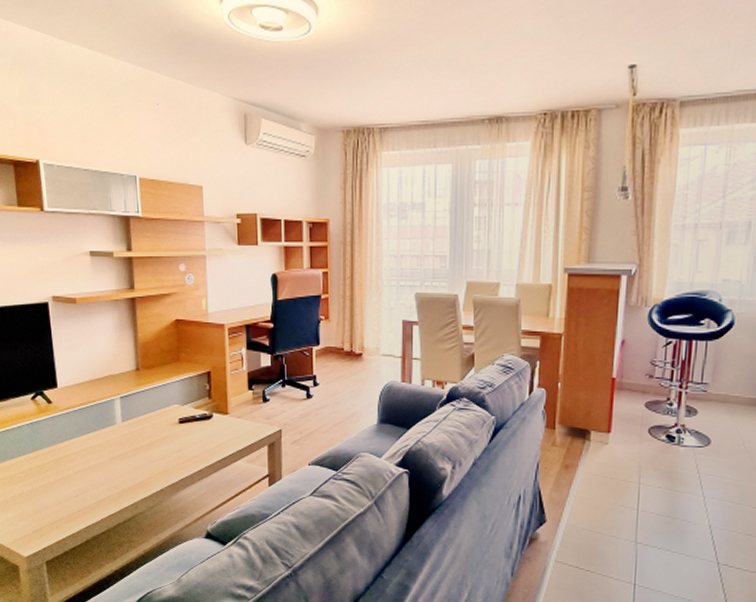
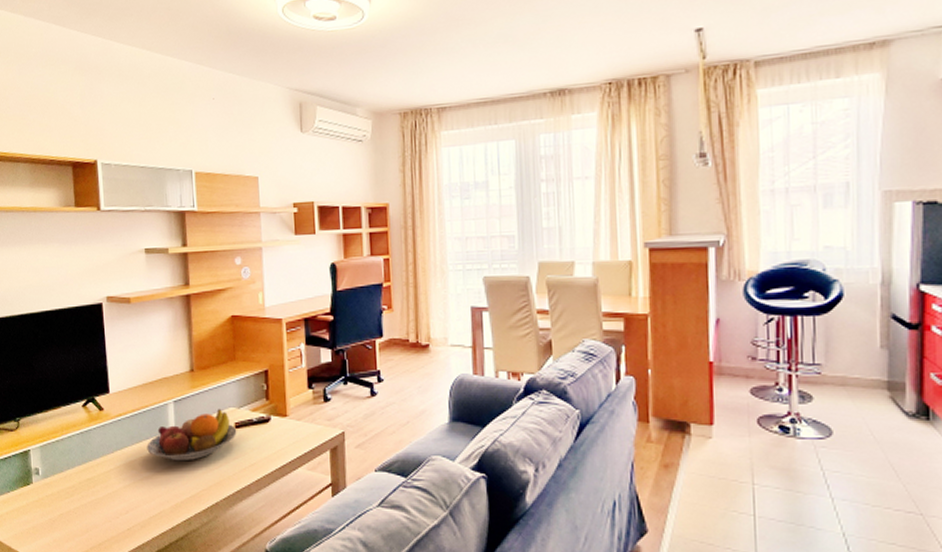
fruit bowl: none [95,406,181,452] -> present [147,409,237,462]

